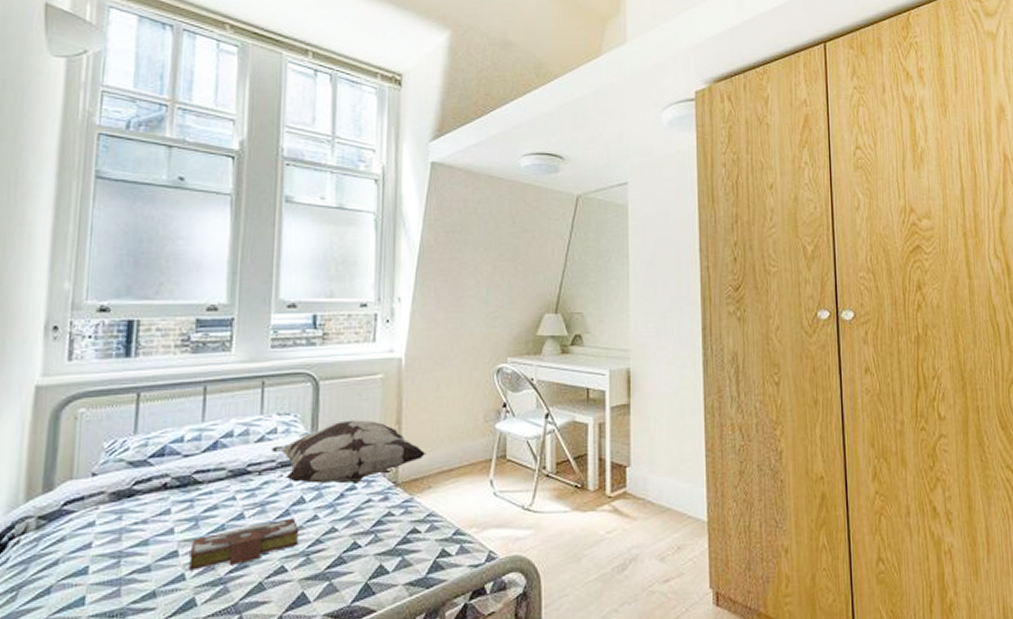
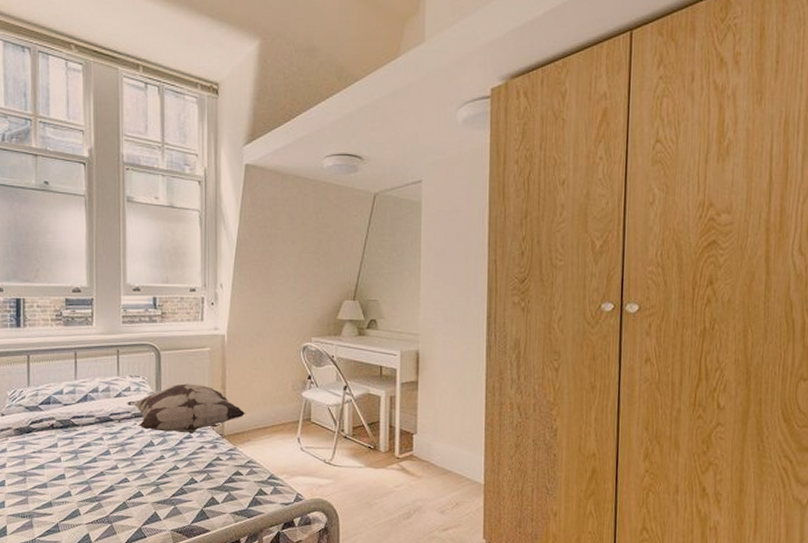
book: present [189,518,299,571] -> none [73,456,151,490]

